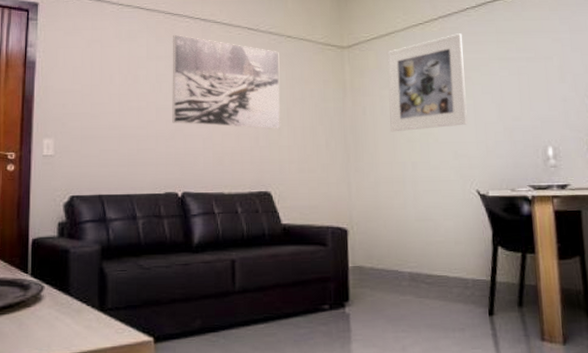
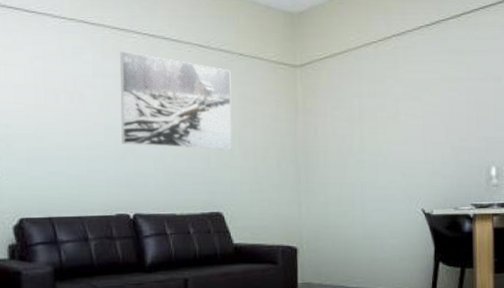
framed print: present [388,33,468,132] -> none [340,53,416,153]

